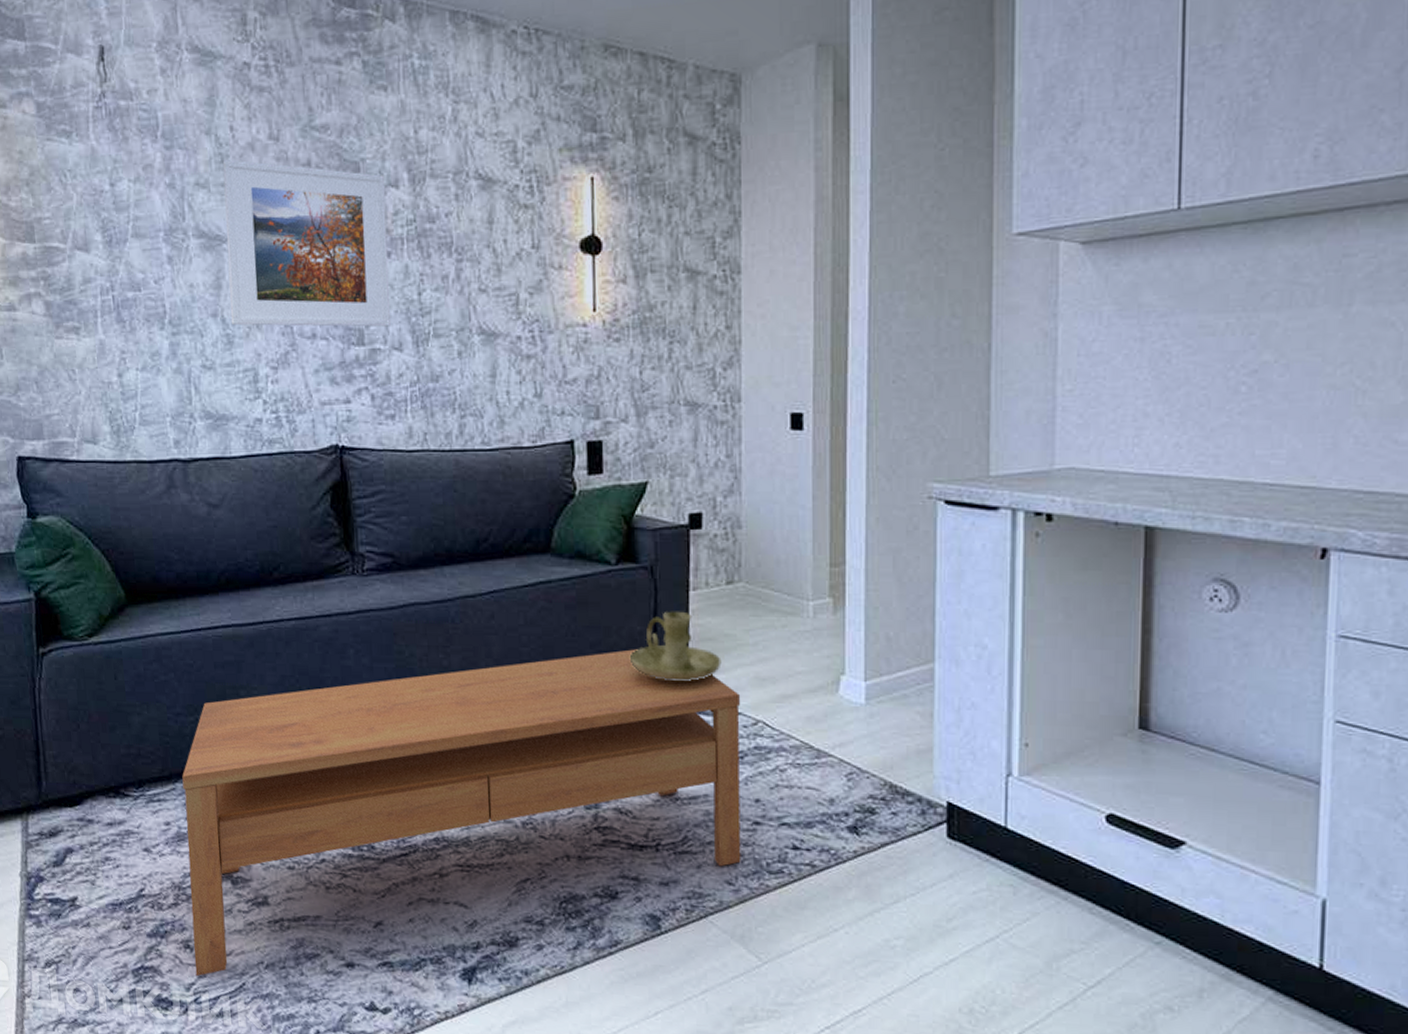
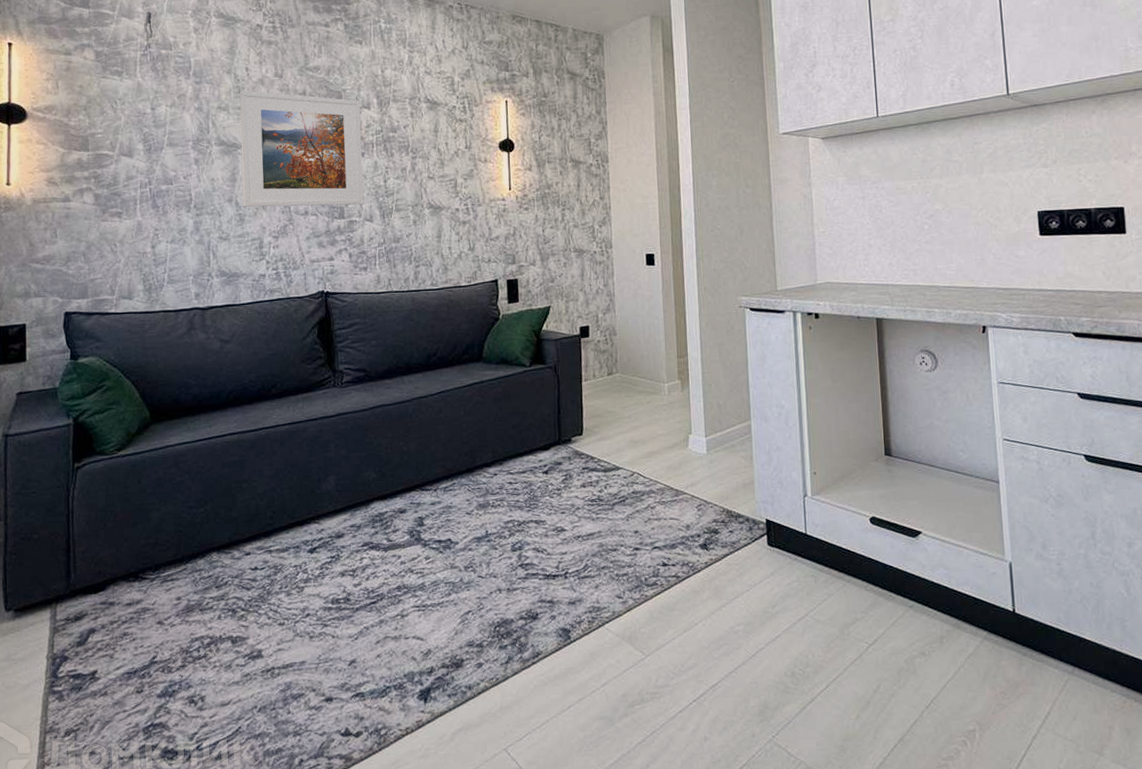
coffee table: present [182,649,741,977] -> none [192,427,627,727]
candle holder: present [629,611,722,681] -> none [541,397,607,448]

